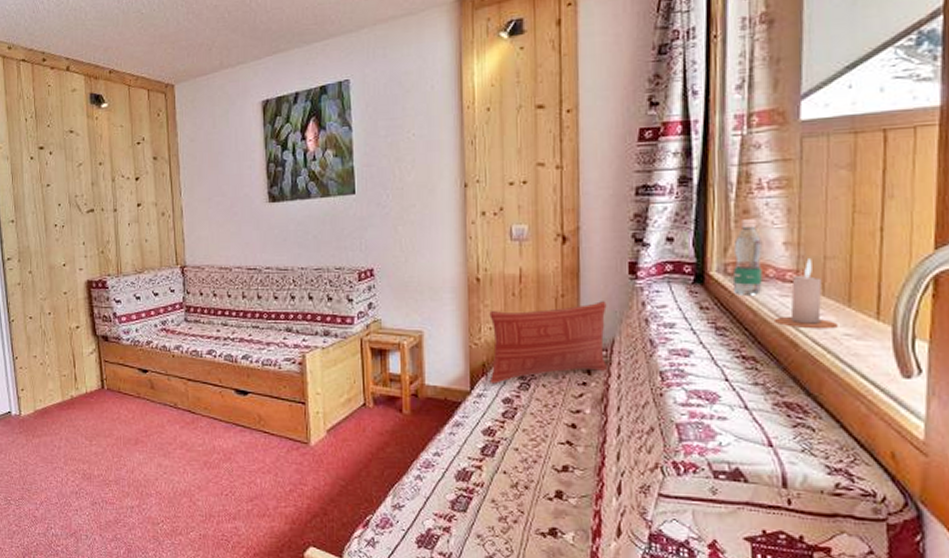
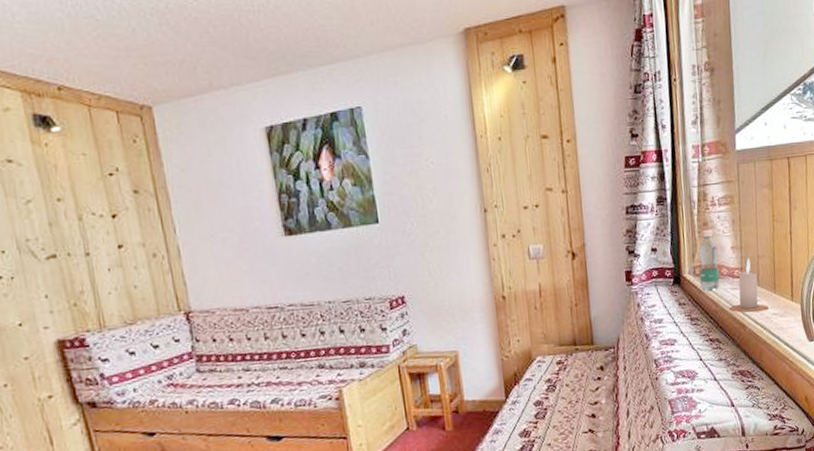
pillow: present [489,301,608,384] -> none [516,306,616,390]

